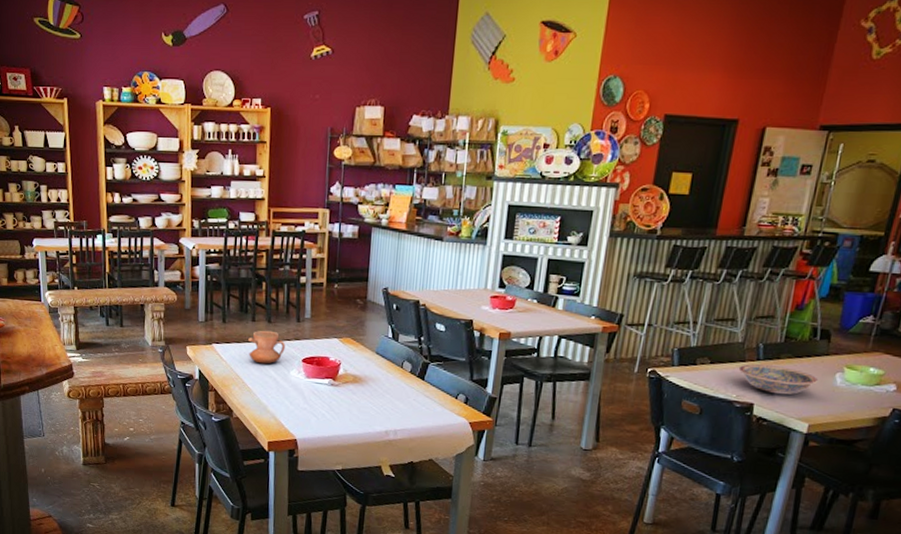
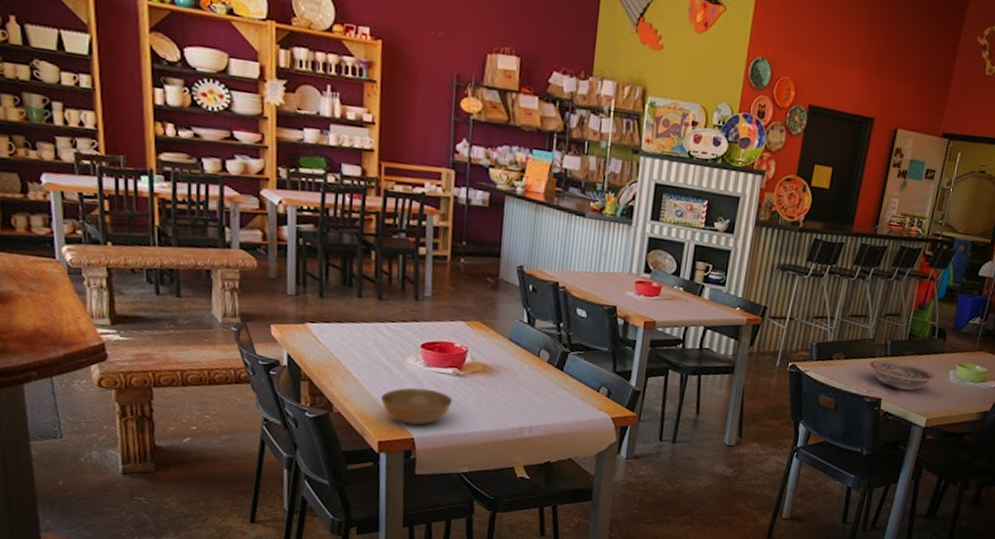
ceramic jug: present [248,330,285,364] -> none [353,308,400,350]
bowl: none [270,396,329,429] -> present [381,387,453,426]

